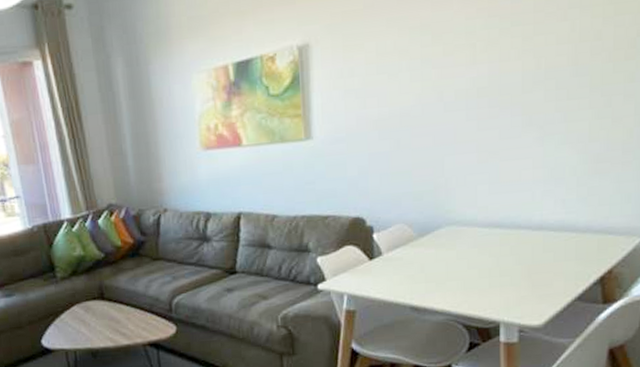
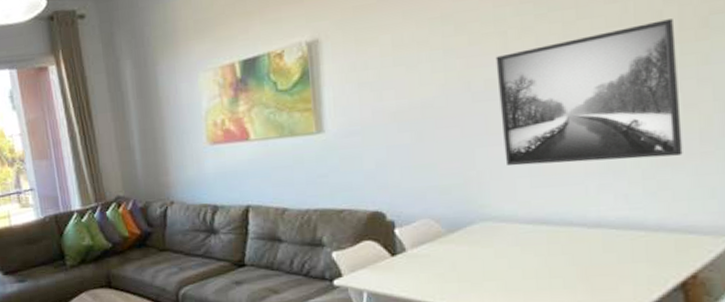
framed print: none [465,38,610,174] -> present [495,19,683,166]

